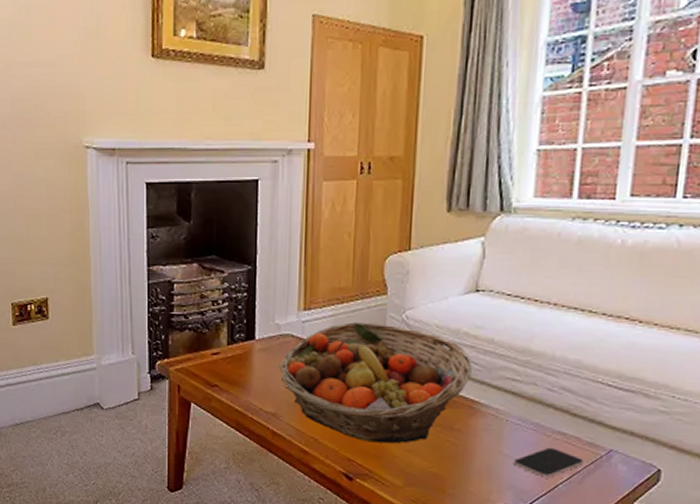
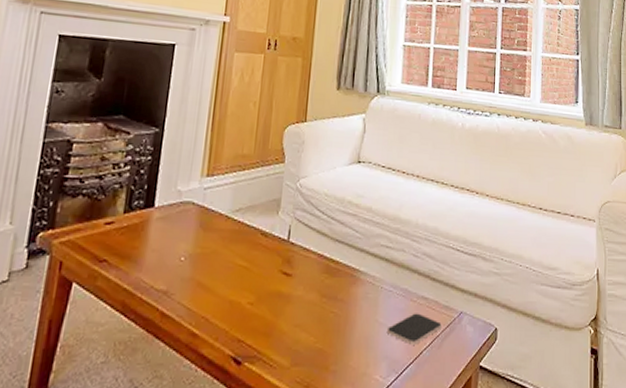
fruit basket: present [279,322,472,444] -> none [176,189,354,319]

